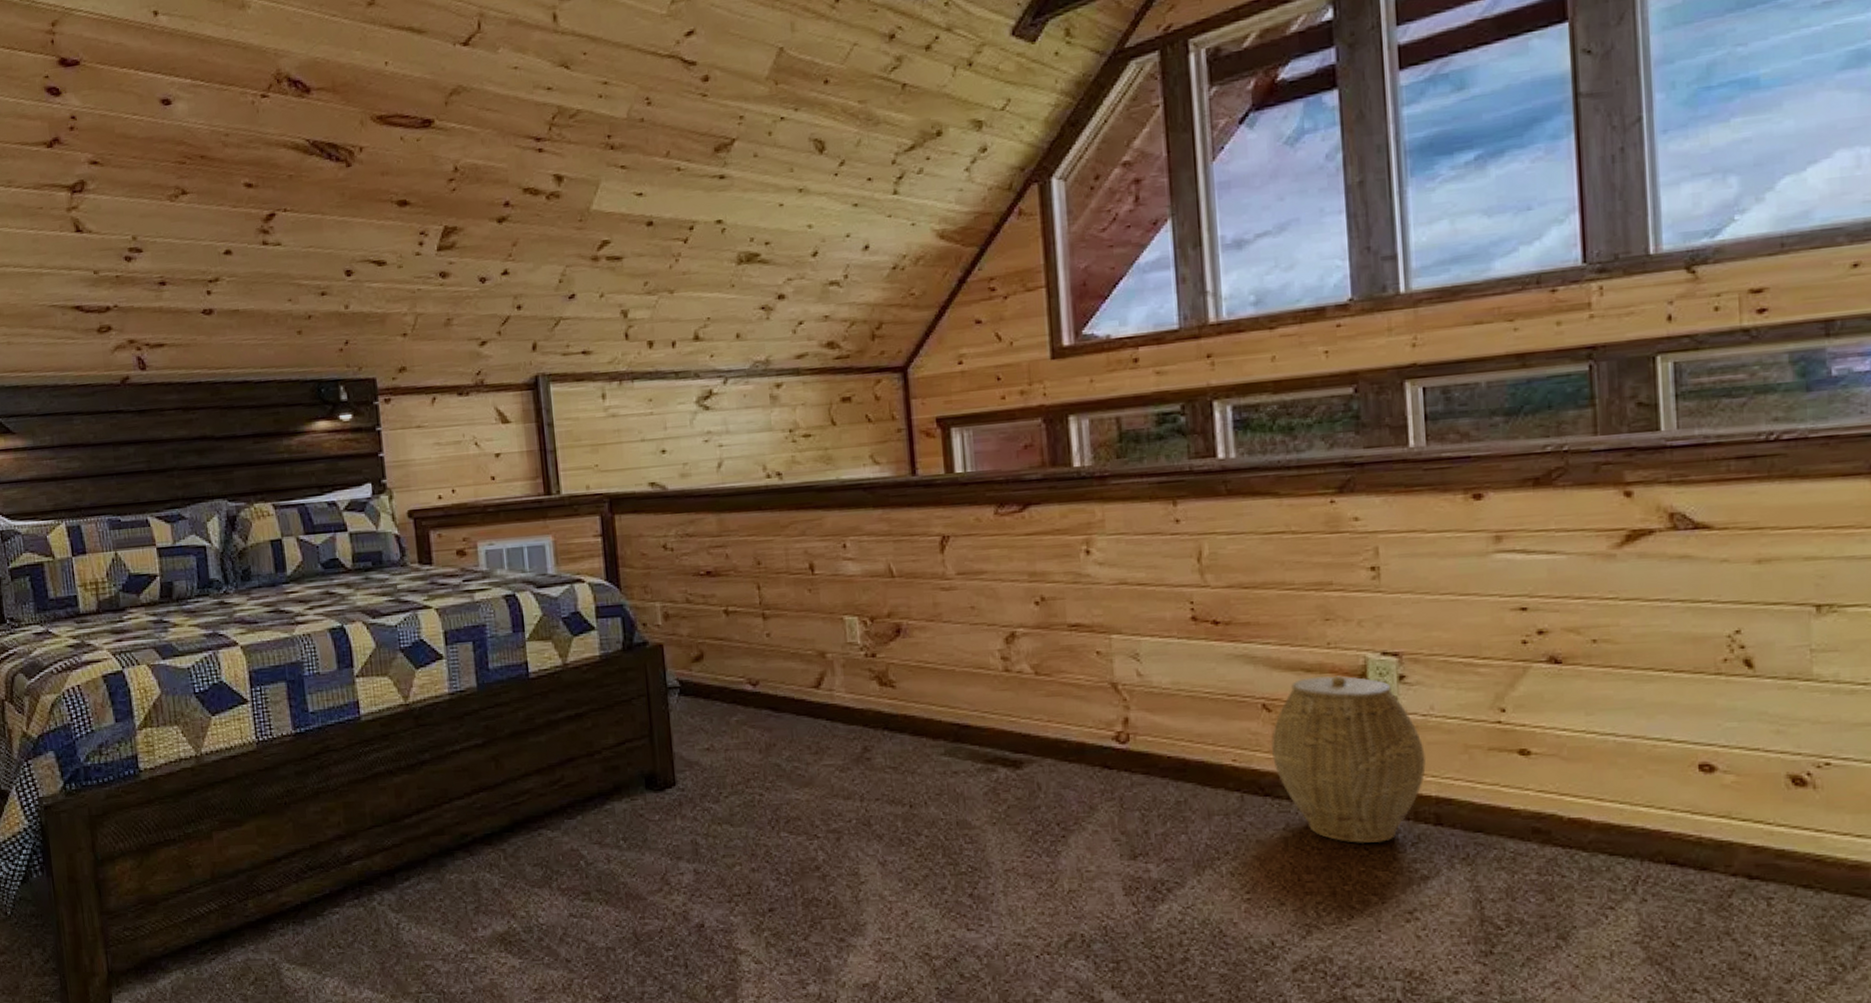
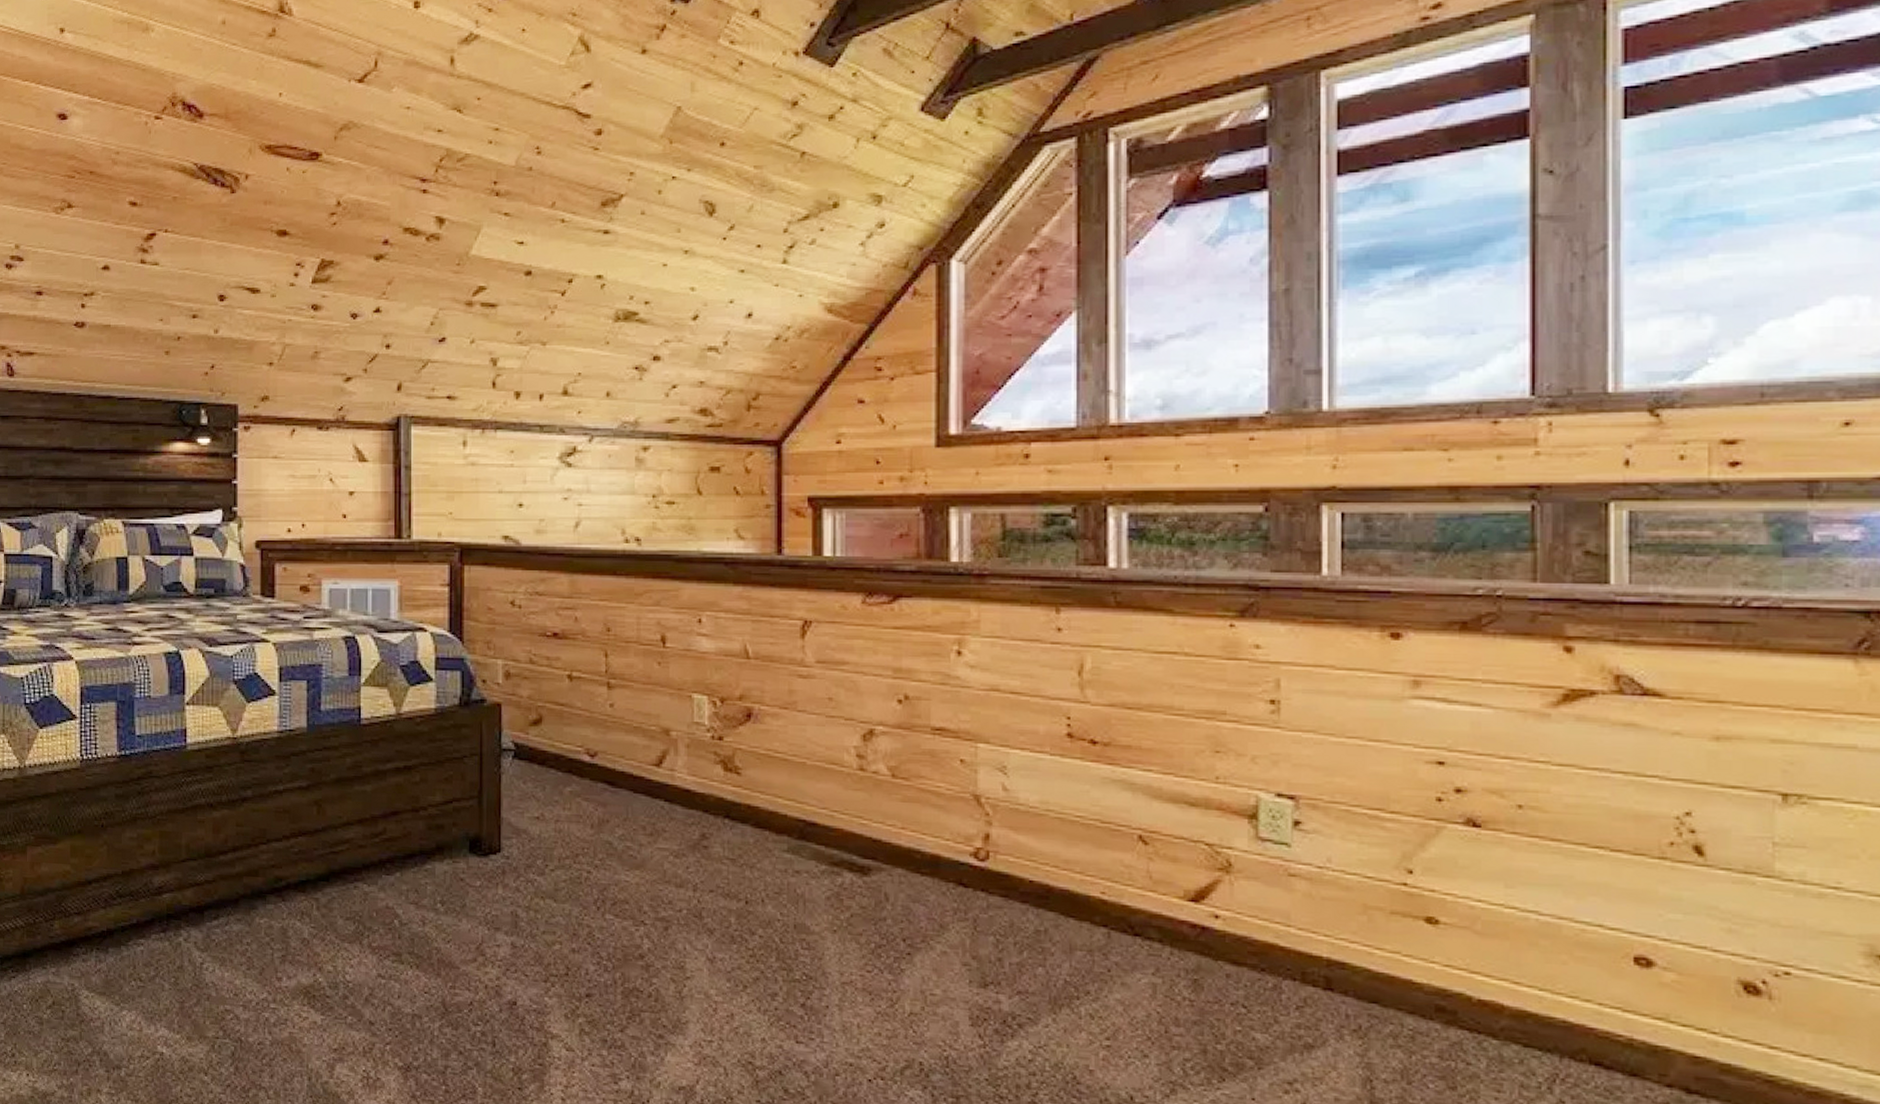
woven basket: present [1271,676,1426,843] -> none [1146,812,1318,1001]

